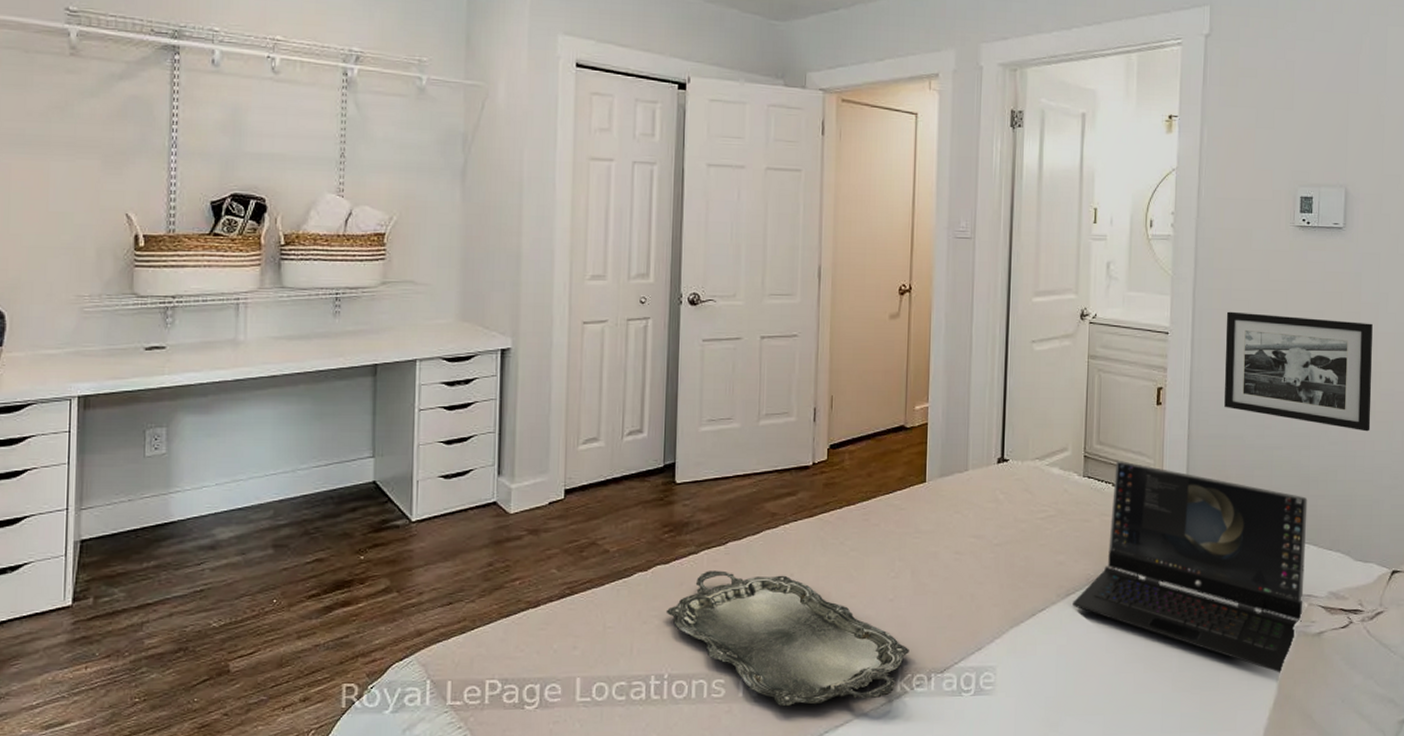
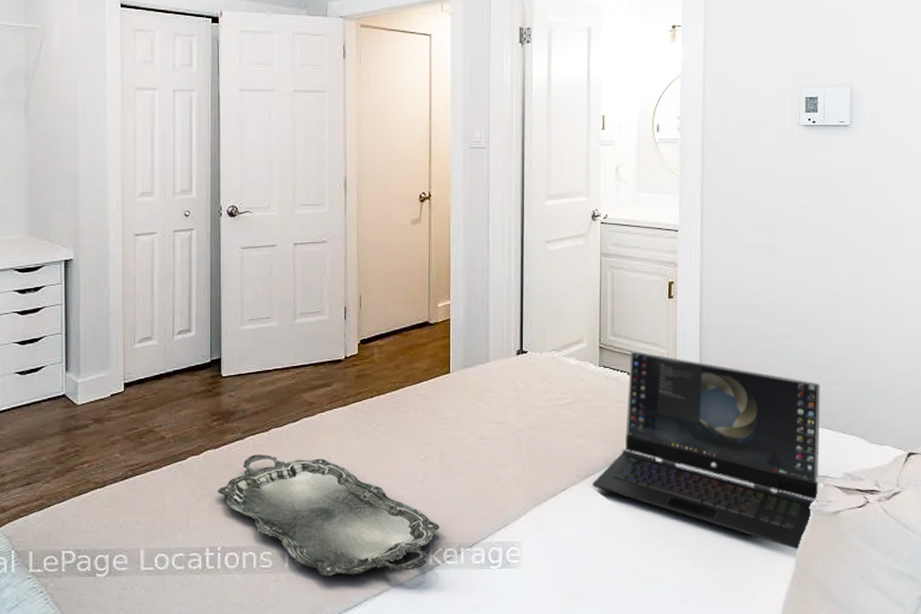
picture frame: present [1224,311,1373,432] -> none [734,208,883,320]

